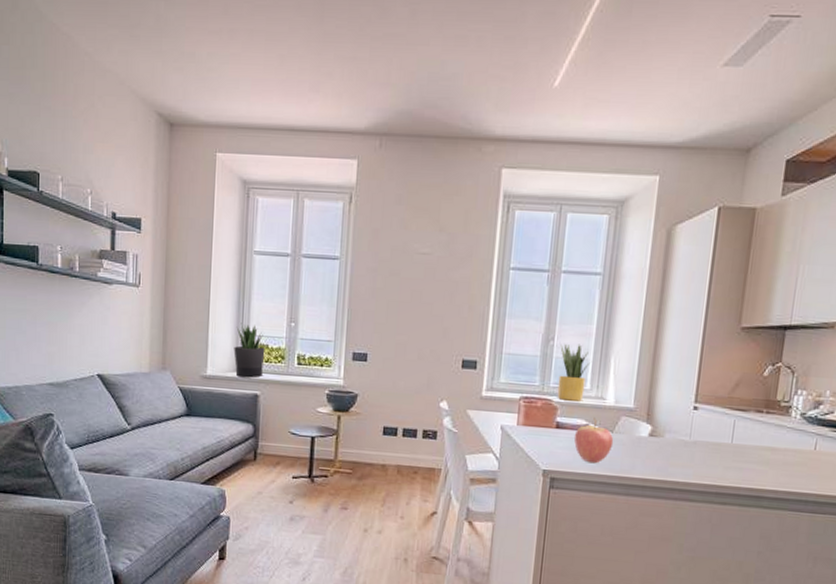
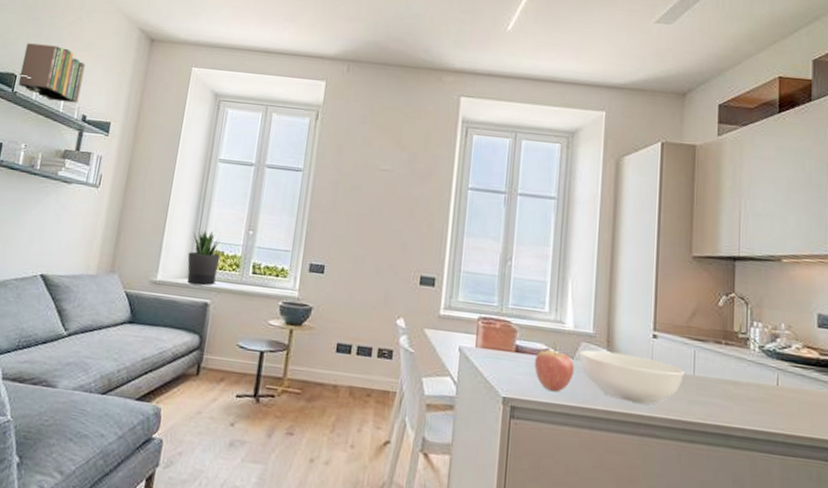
books: none [42,136,107,200] -> present [18,43,86,103]
planter: present [557,344,592,402] -> none [516,265,550,325]
bowl: none [618,423,724,472] -> present [579,349,685,405]

